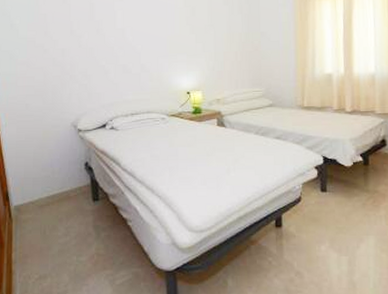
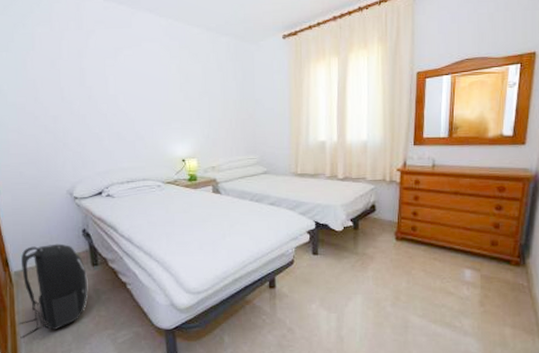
backpack: none [15,177,88,278] -> present [19,243,88,339]

